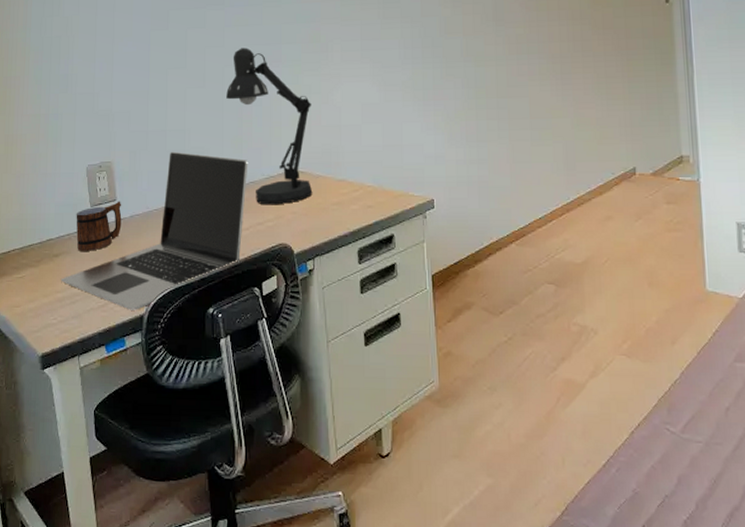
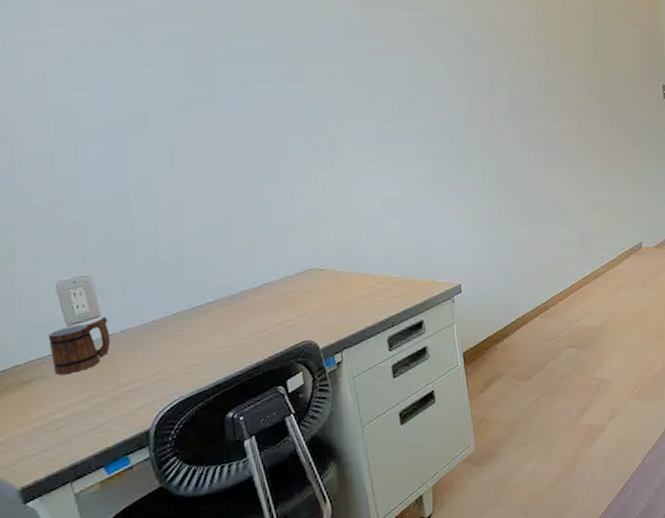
laptop: present [61,151,249,310] -> none [37,259,261,427]
desk lamp: present [226,47,313,205] -> none [227,147,336,305]

